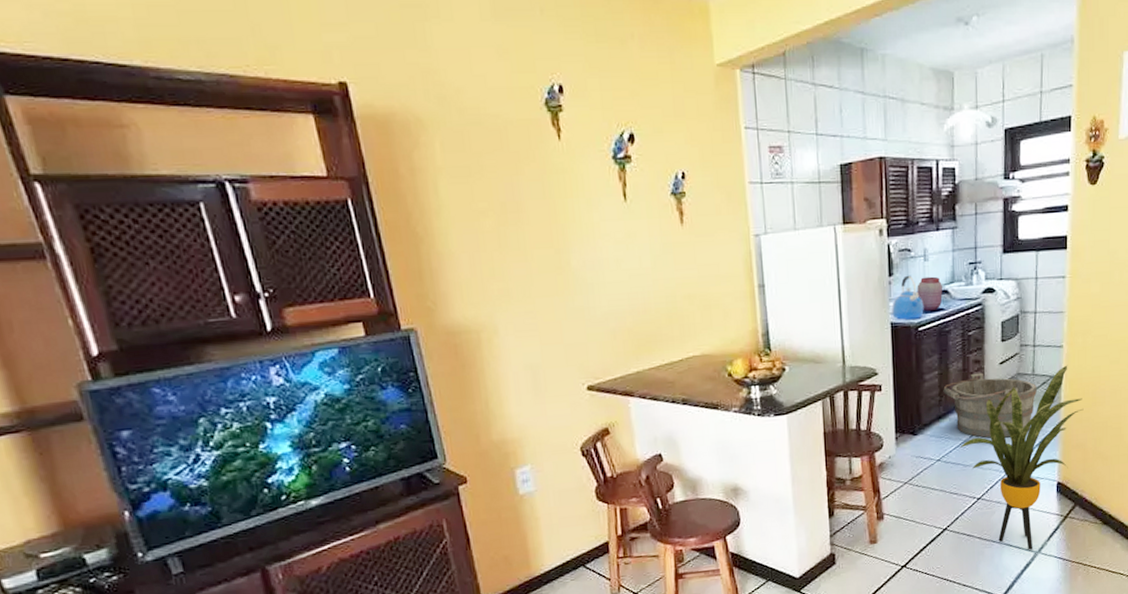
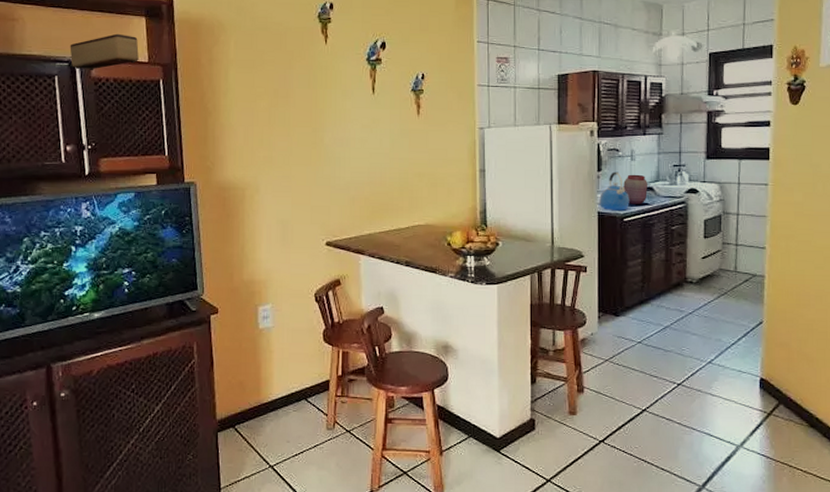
decorative box: none [212,139,314,192] -> present [70,33,139,70]
bucket: present [943,372,1037,438] -> none [646,264,739,329]
house plant: present [960,365,1084,550] -> none [661,266,788,443]

